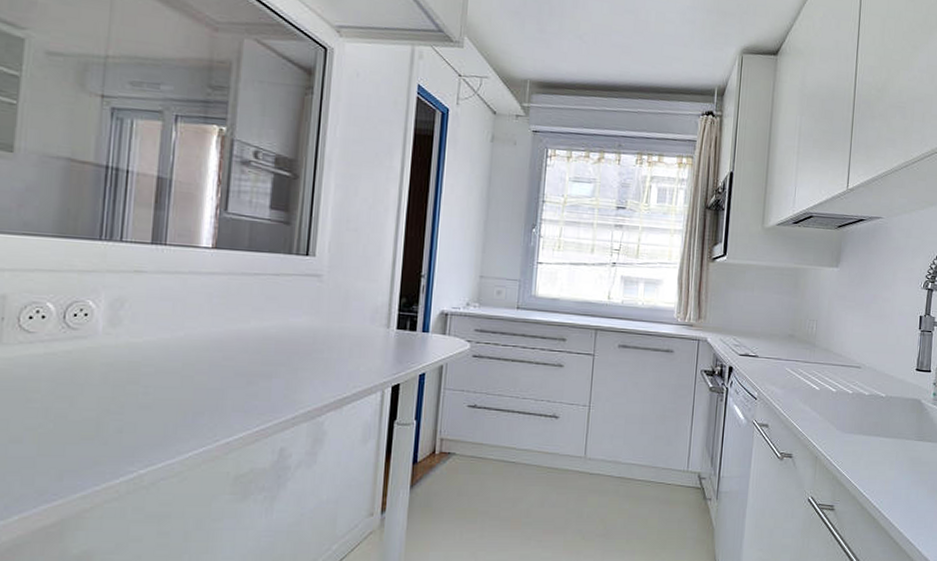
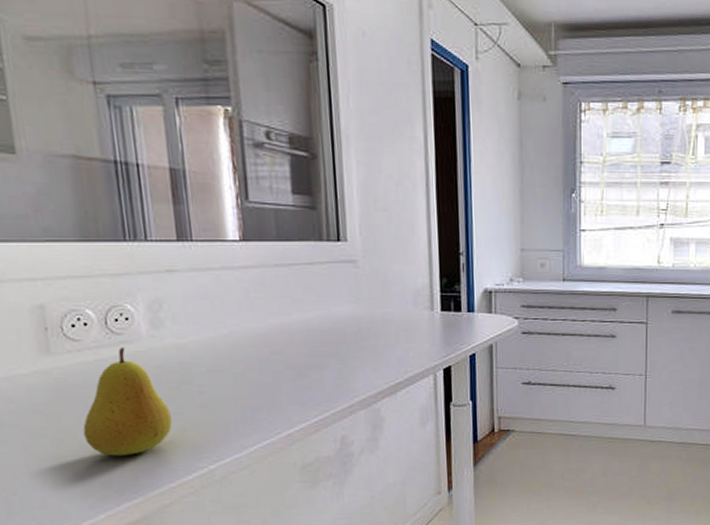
fruit: none [16,343,110,454] -> present [83,348,172,456]

